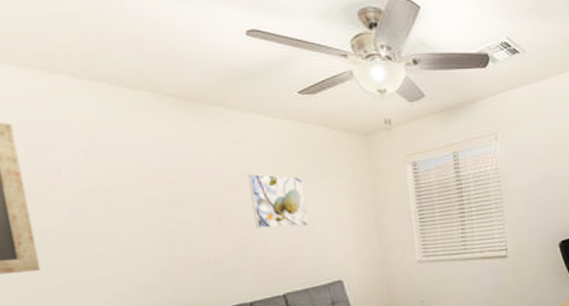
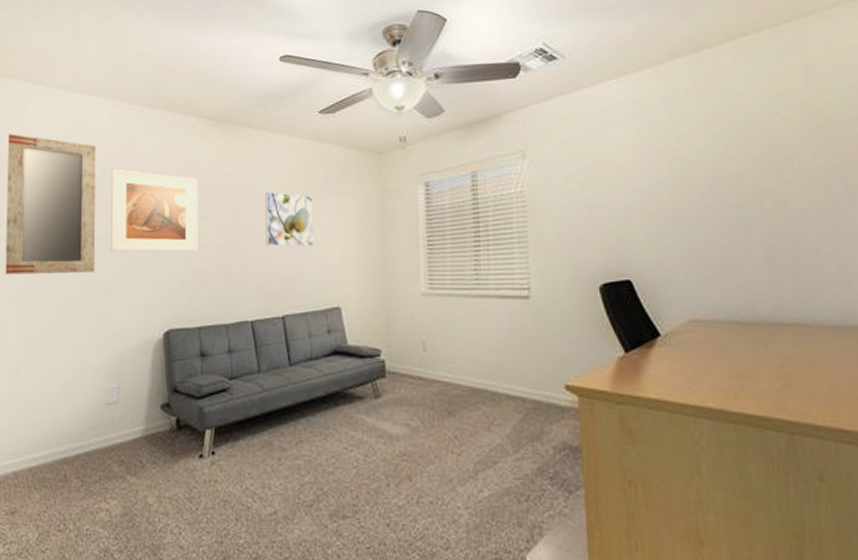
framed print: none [41,151,177,246] -> present [111,169,198,252]

